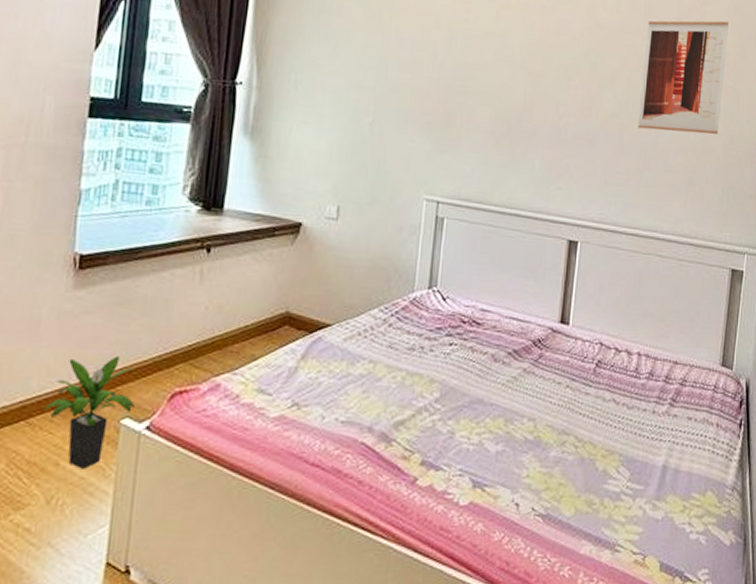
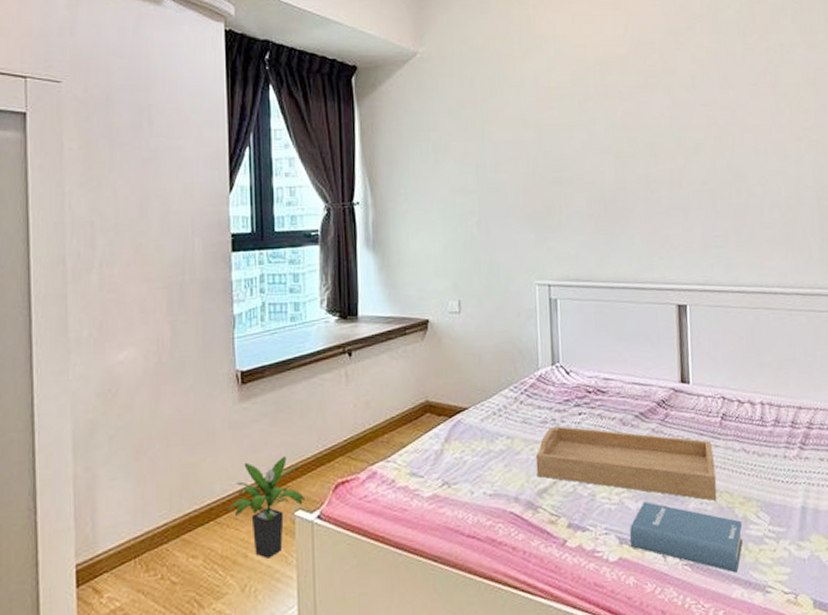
serving tray: none [395,354,583,450] -> present [535,426,717,501]
hardback book: none [483,445,601,528] -> present [629,501,743,573]
wall art: present [638,20,728,134] -> none [724,79,809,192]

